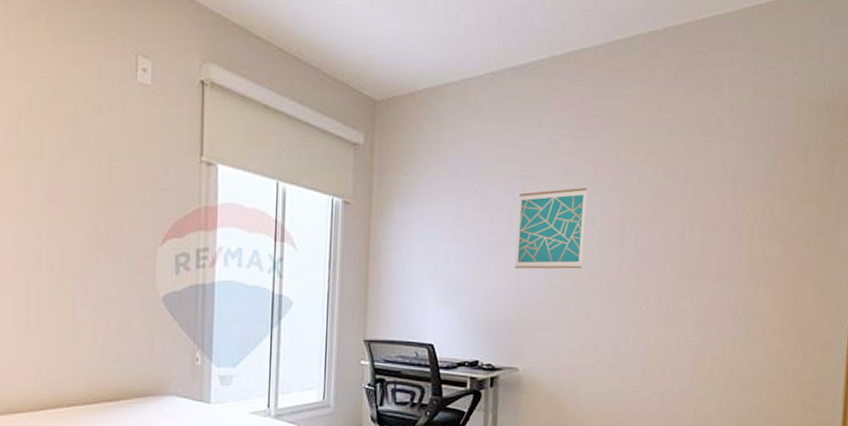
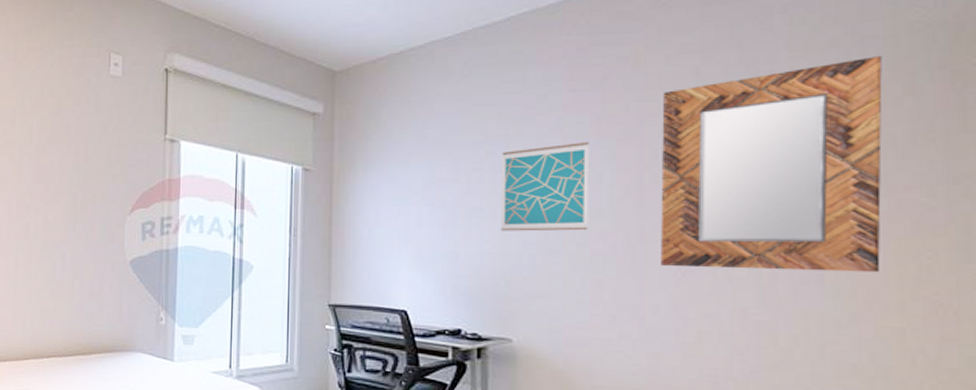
home mirror: none [633,128,789,306] -> present [661,56,883,273]

